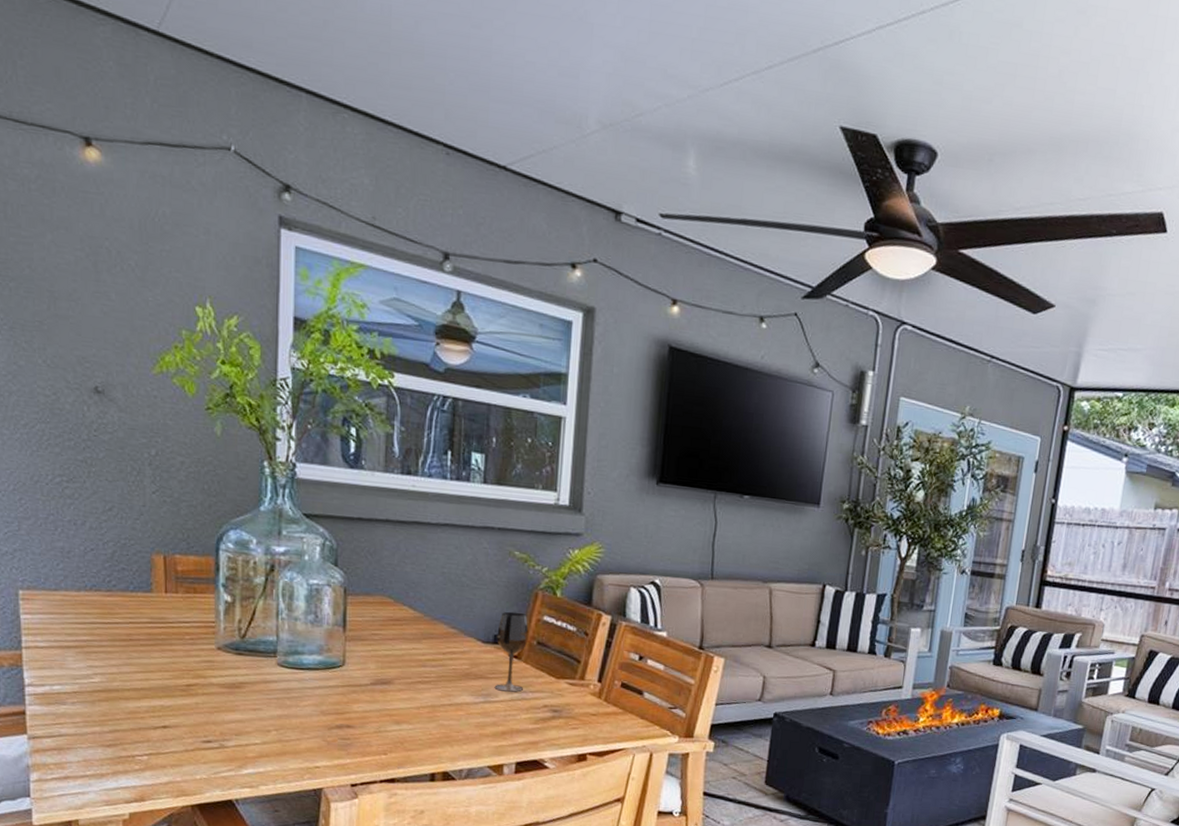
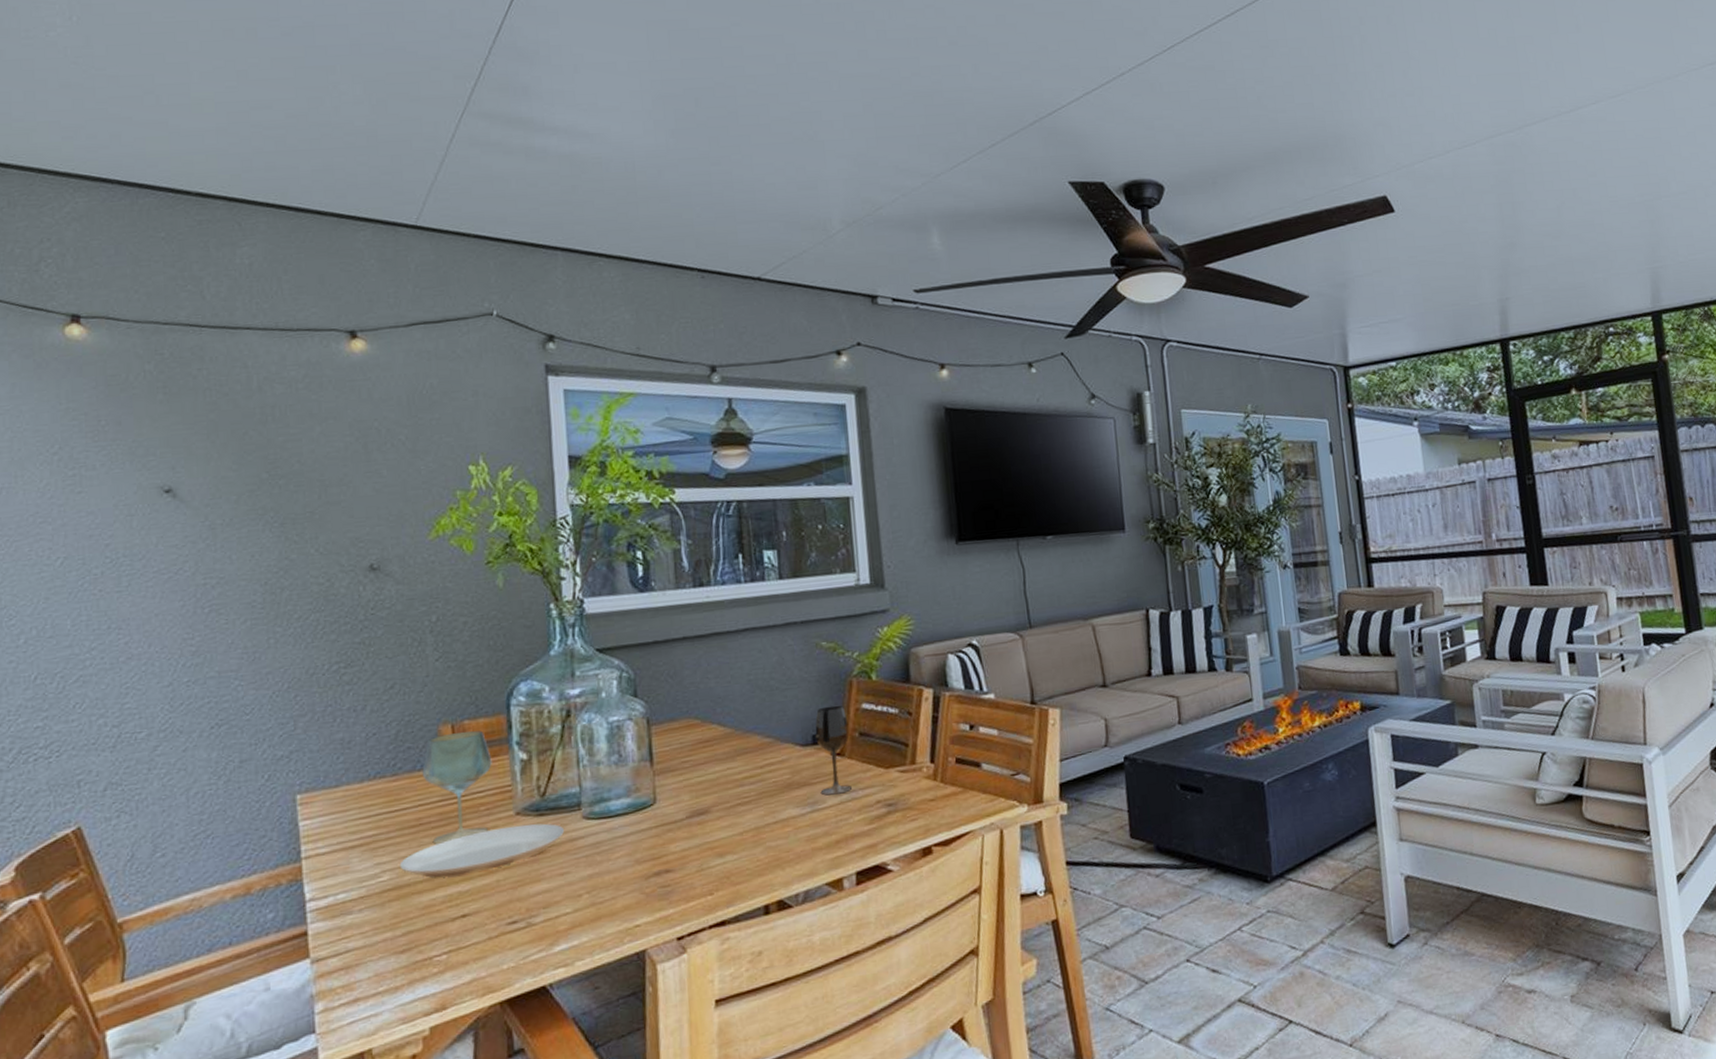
plate: none [110,657,260,693] -> present [399,823,565,878]
wine glass: none [134,563,199,661] -> present [422,730,492,845]

